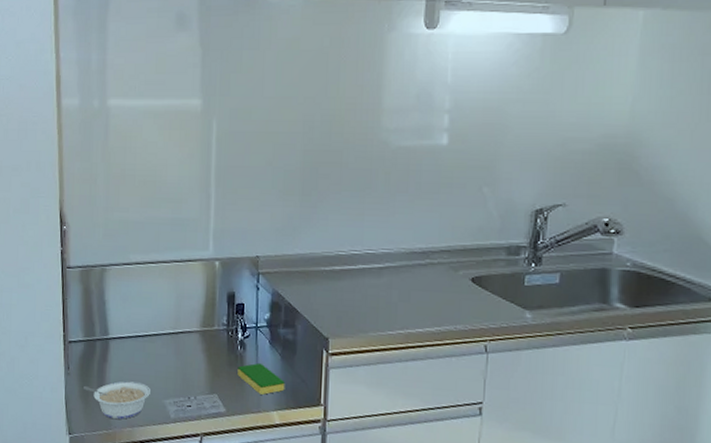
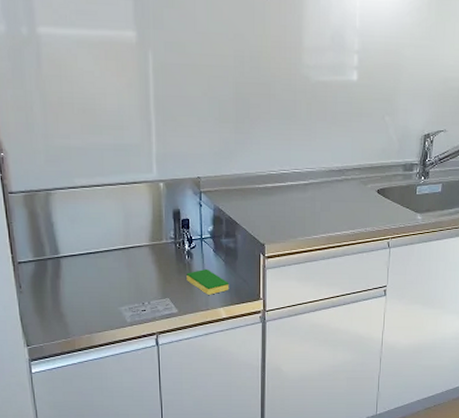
legume: present [84,381,150,420] -> none [38,294,106,328]

